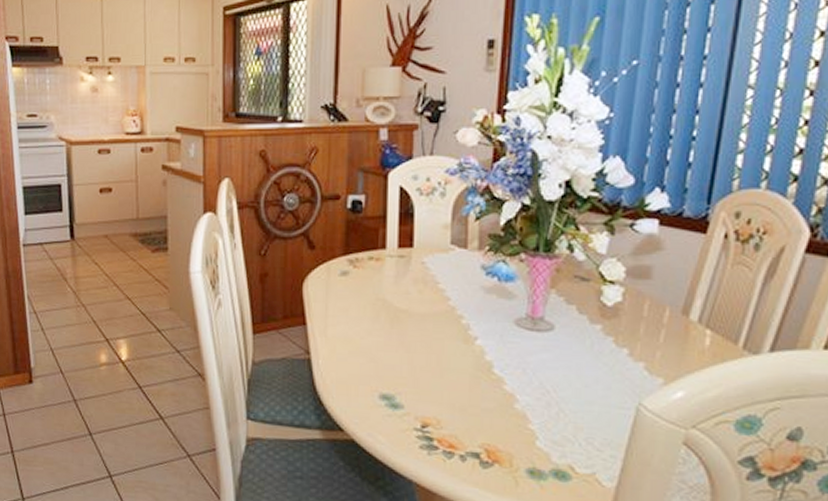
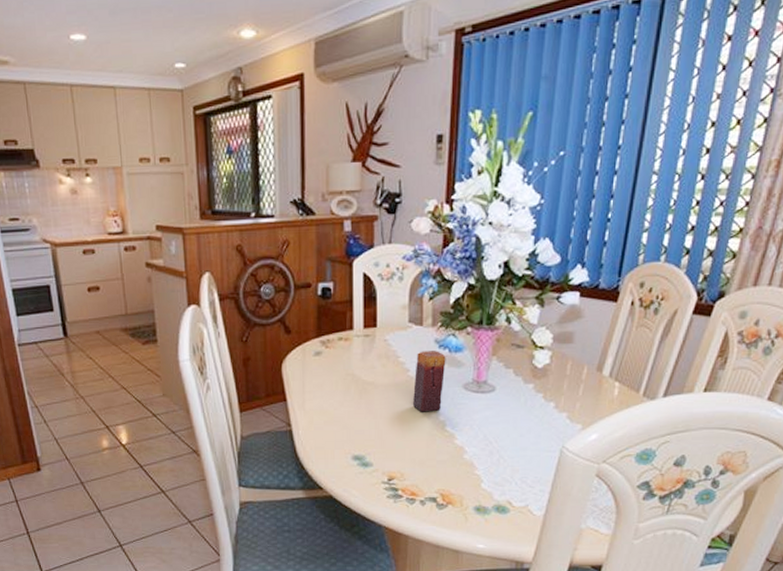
candle: none [454,278,495,350] -> present [413,351,446,412]

